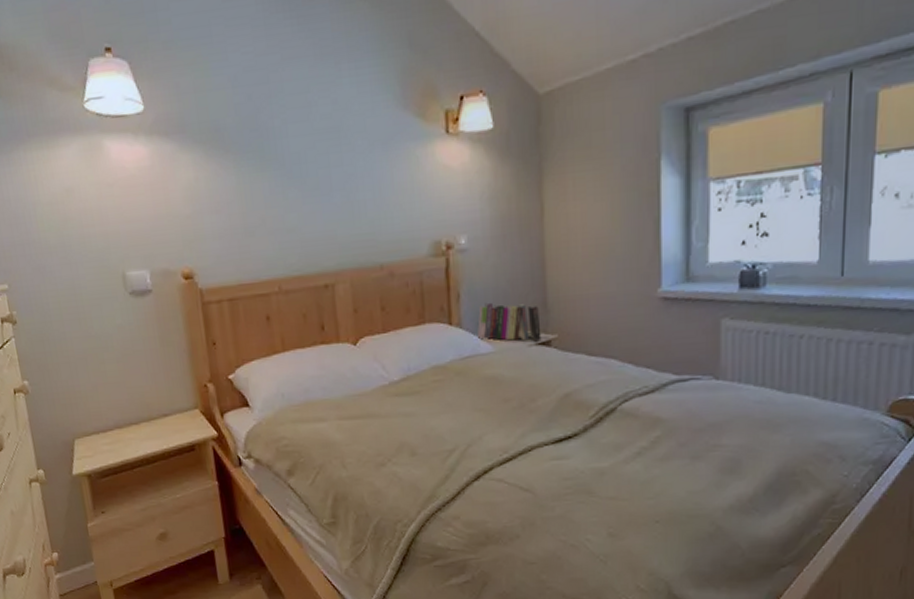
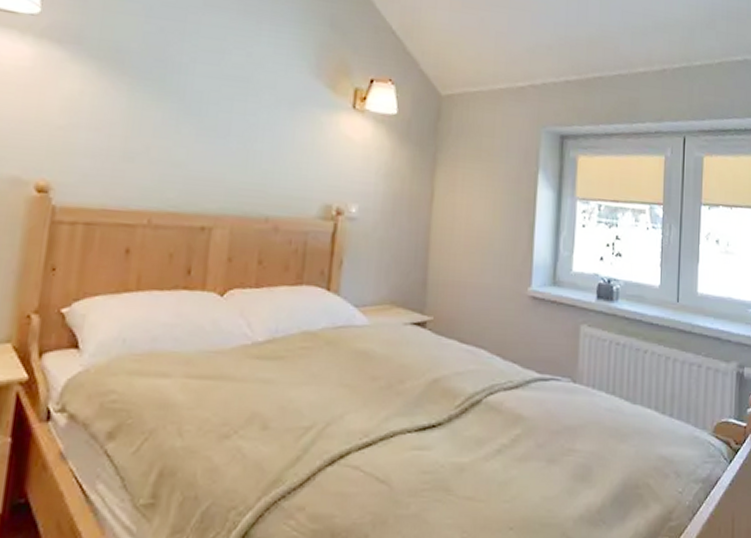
books: present [477,302,542,342] -> none [355,273,418,322]

